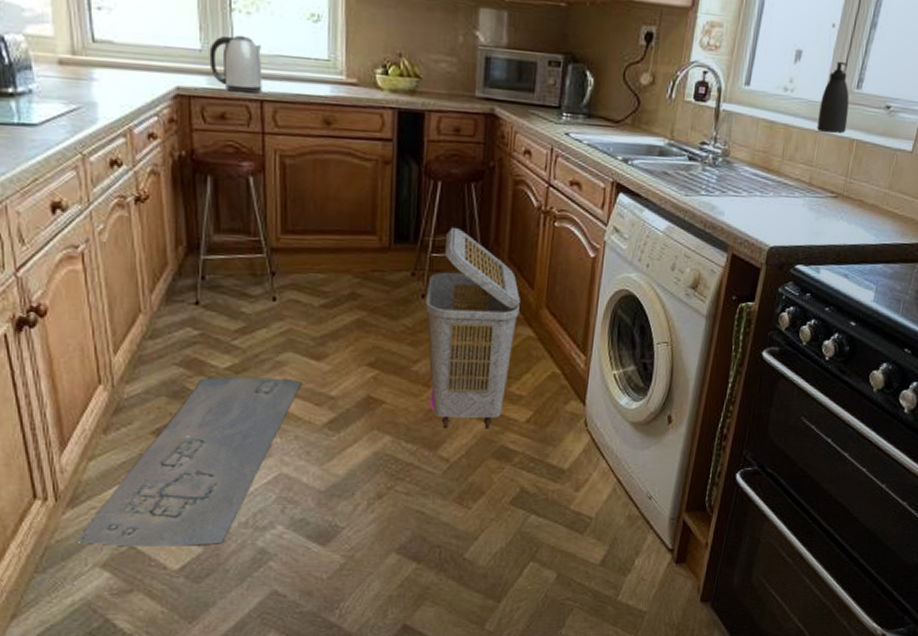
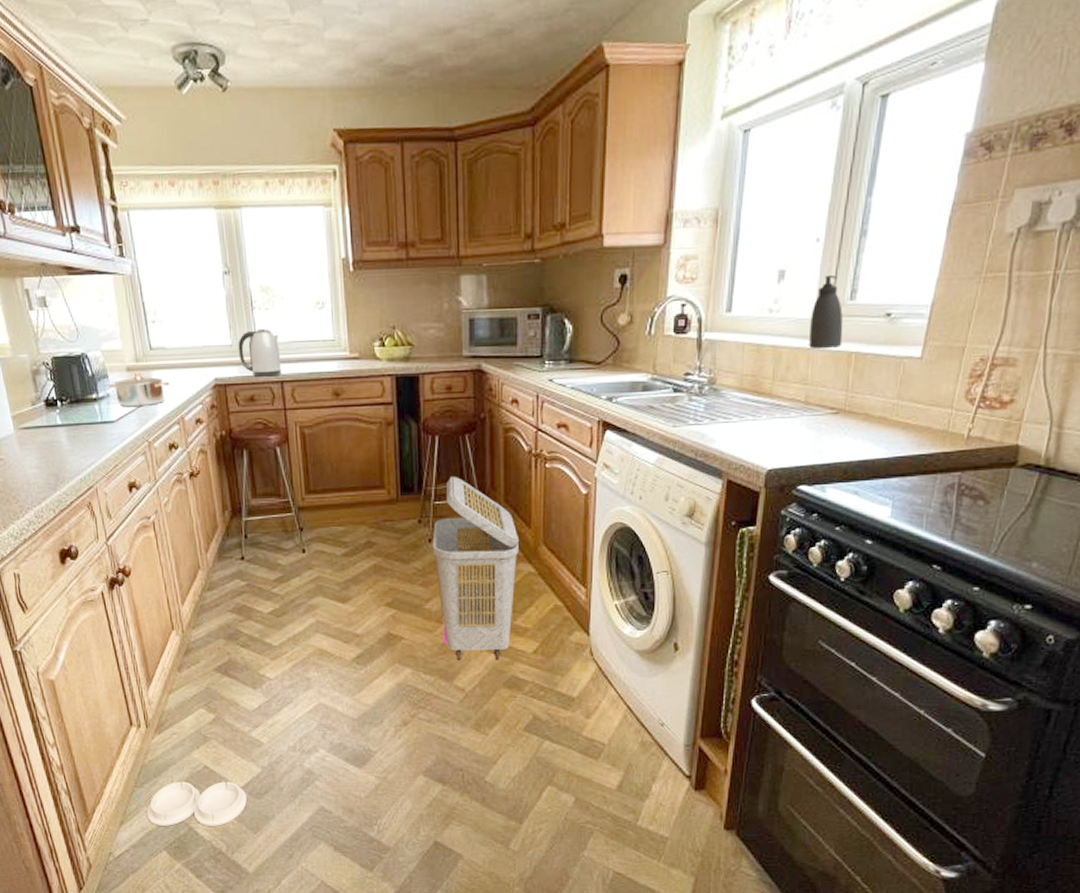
cooking pot: none [30,67,117,111] -> present [108,372,170,407]
pet bowl: none [49,564,182,619] -> present [147,781,247,826]
floor mat: present [76,377,302,547] -> none [164,620,332,767]

